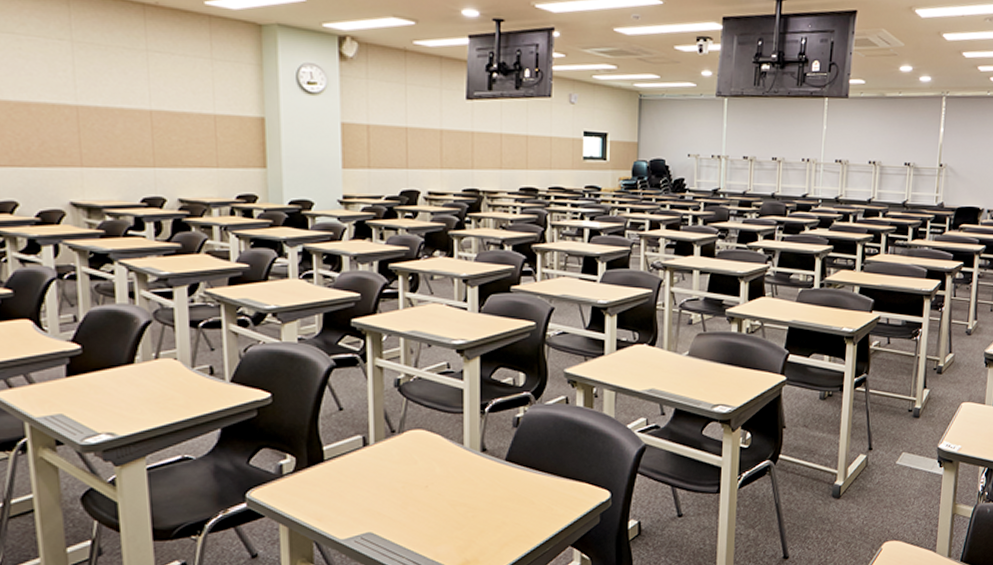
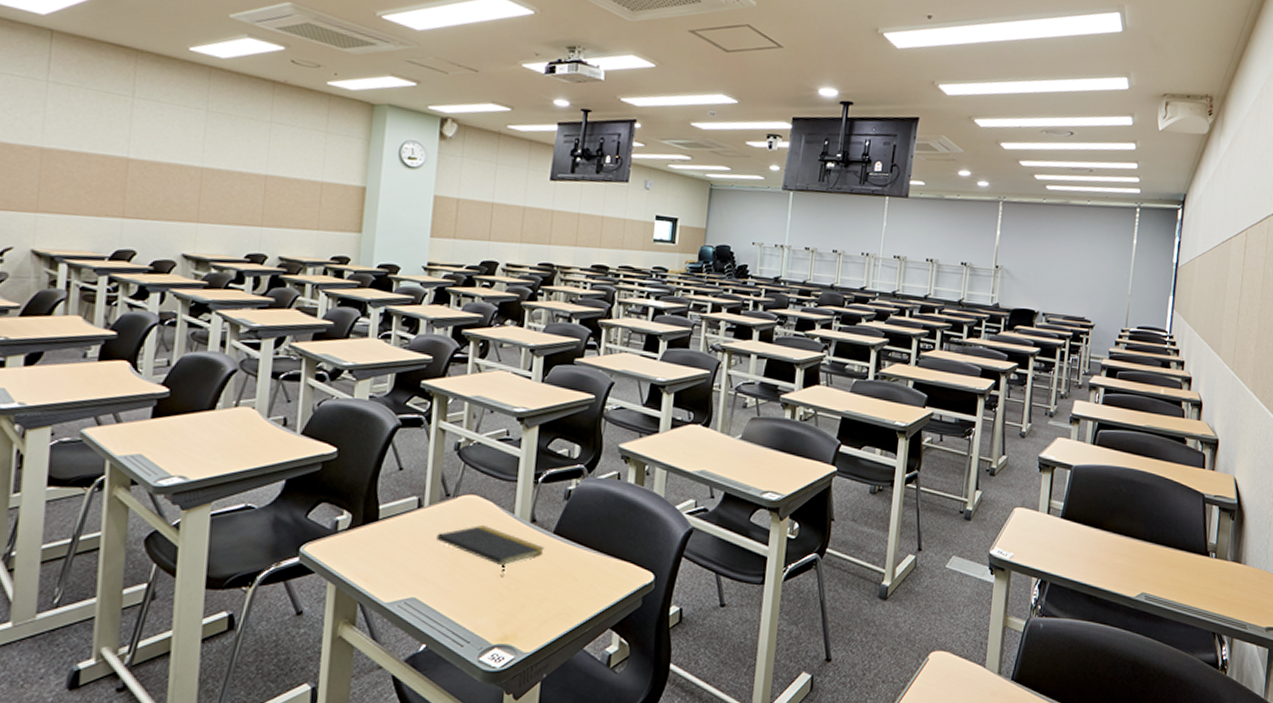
notepad: none [386,458,498,507] -> present [437,526,545,578]

